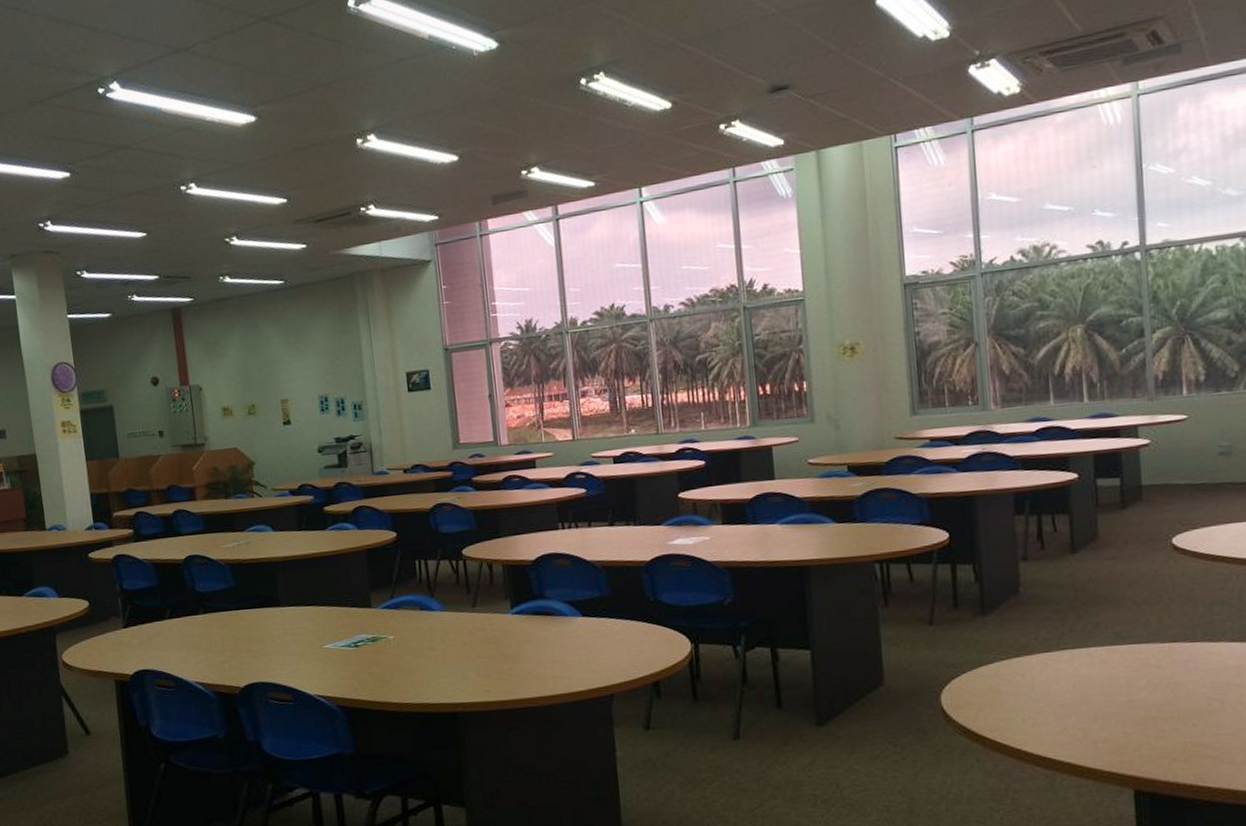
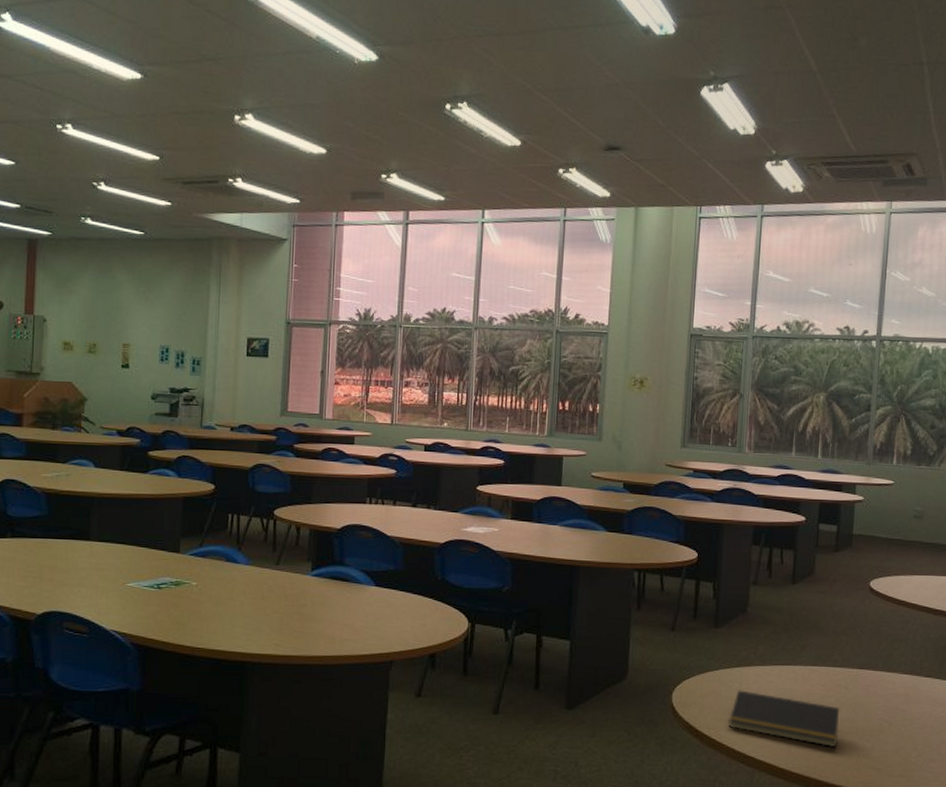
notepad: none [1014,683,1157,738] -> present [728,690,839,748]

